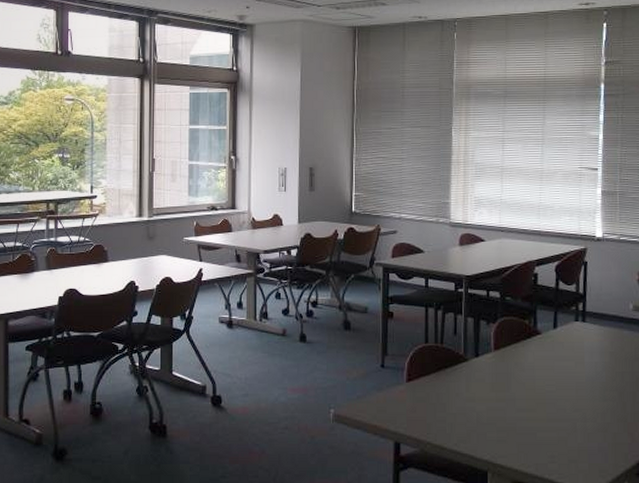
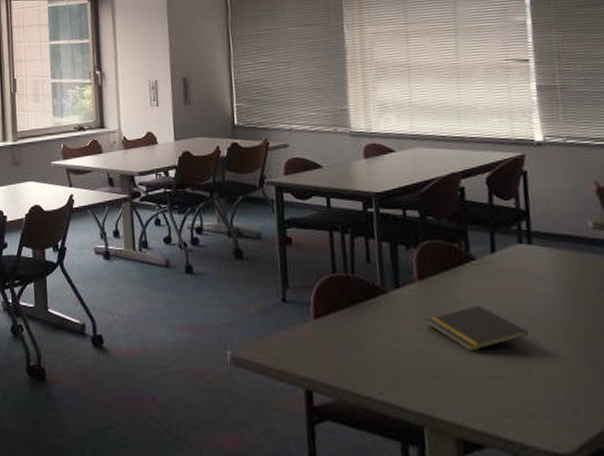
notepad: none [498,371,576,410] -> present [426,304,529,352]

